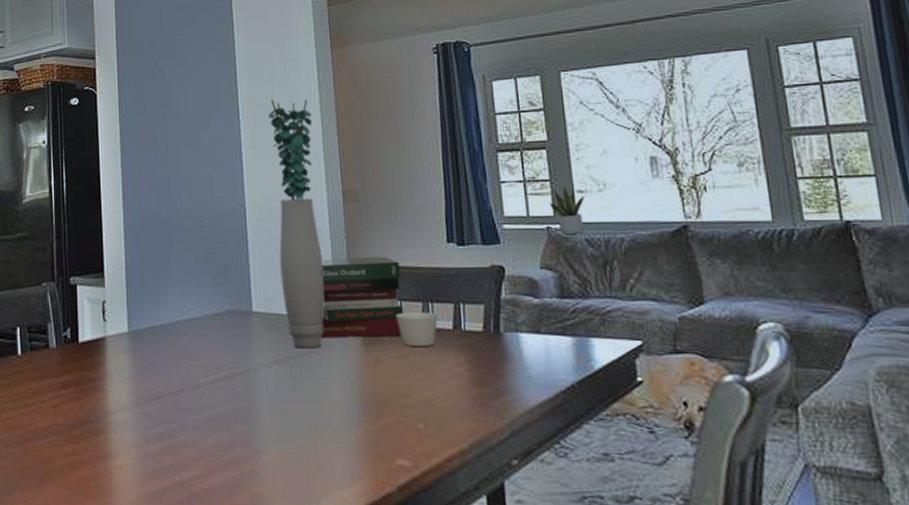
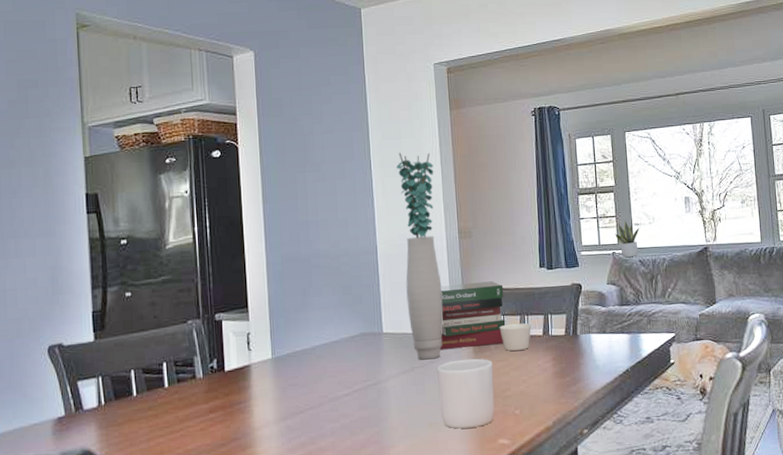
mug: none [316,352,392,440] -> present [436,358,495,429]

